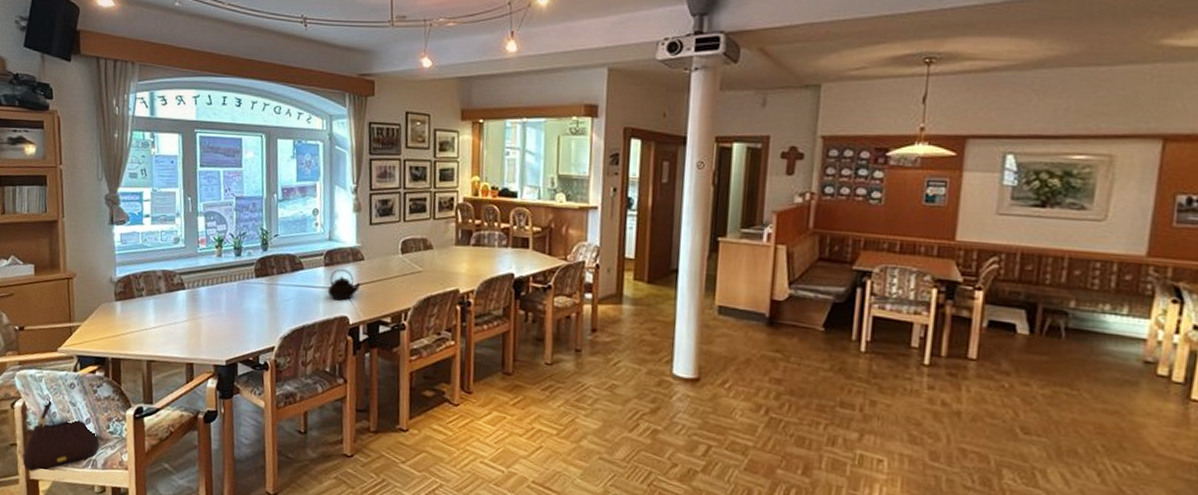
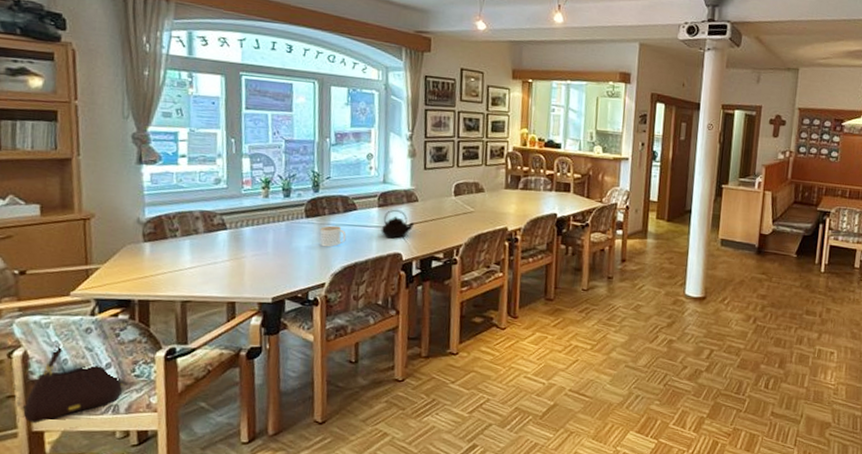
mug: none [268,286,294,309] -> present [319,225,347,248]

